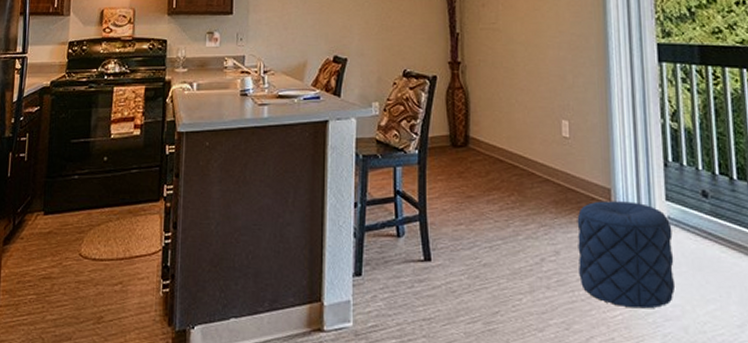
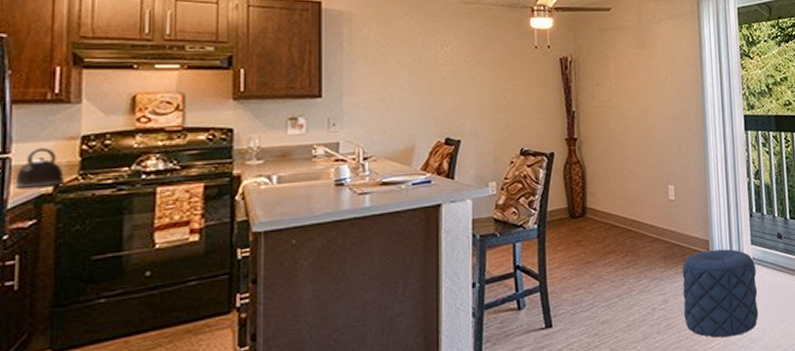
kettle: none [29,51,58,82] -> present [15,148,66,190]

